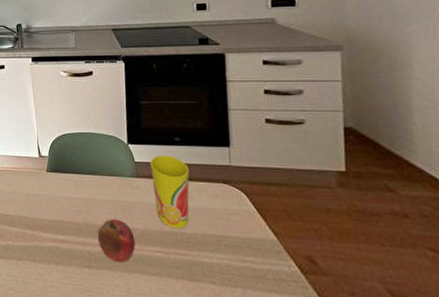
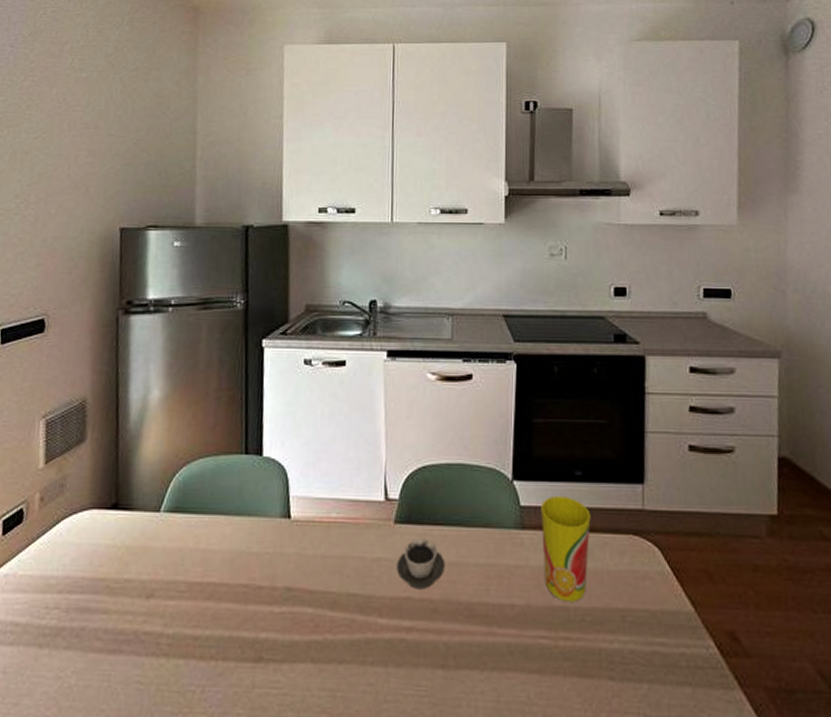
cup: none [51,183,84,216] -> present [397,539,445,589]
fruit: present [97,218,136,263] -> none [460,591,513,658]

